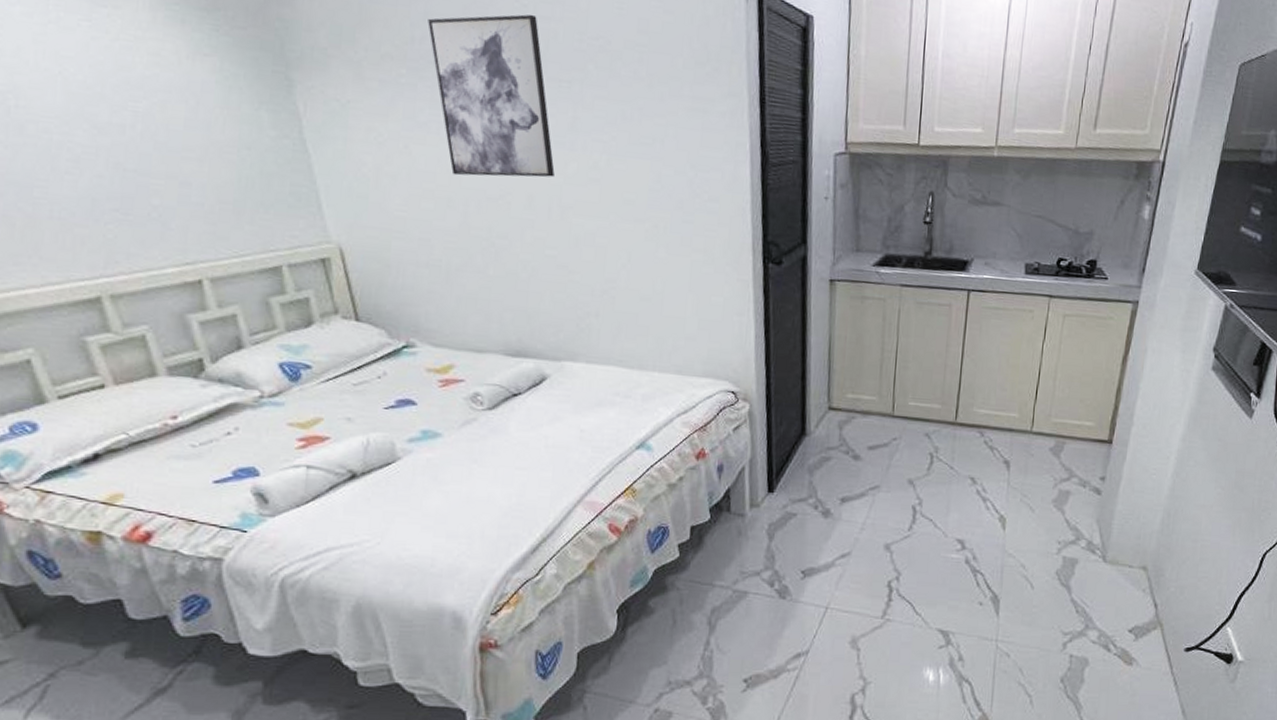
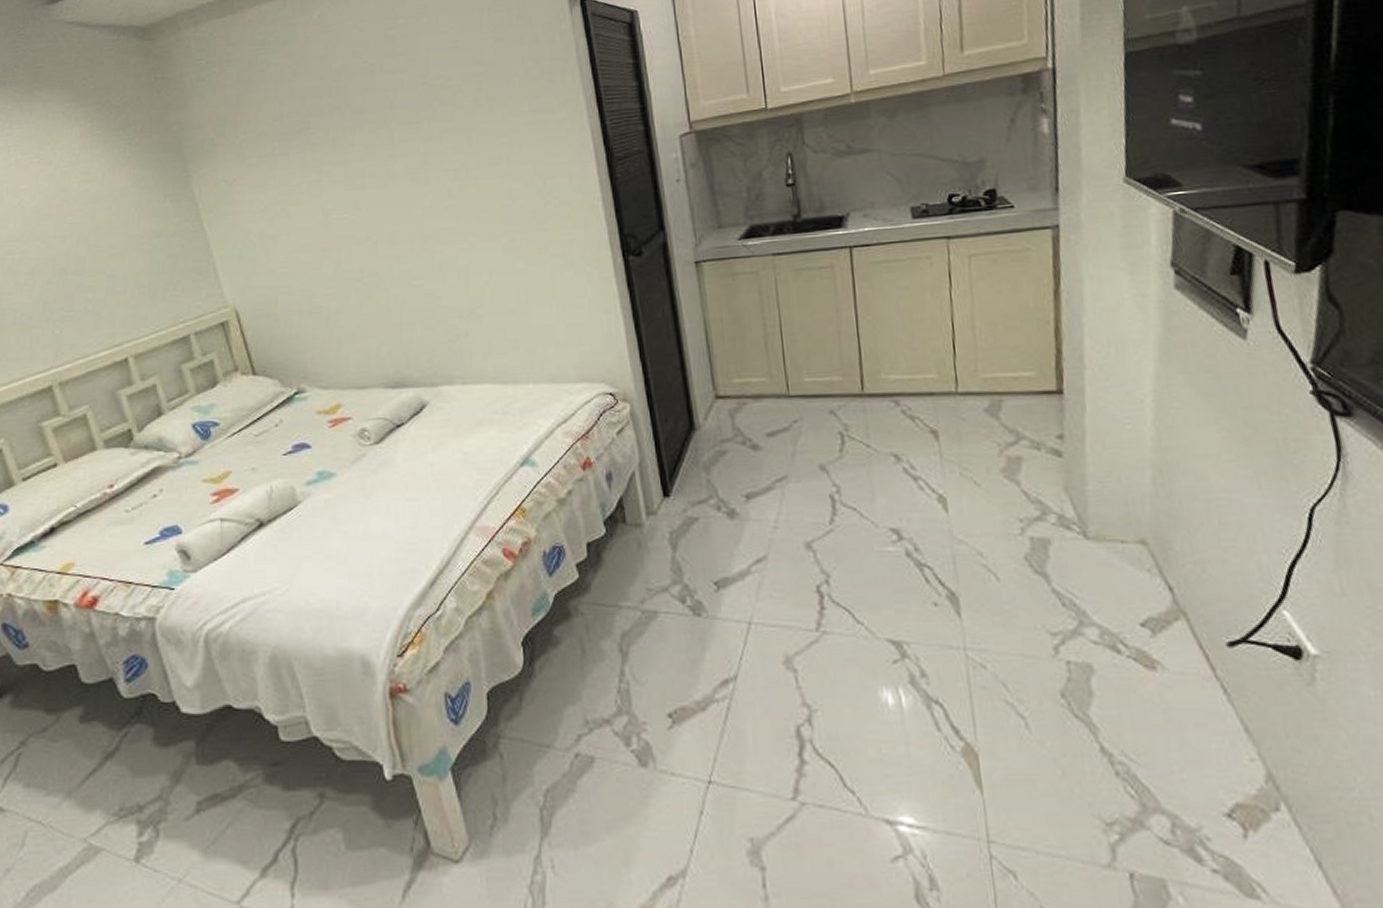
wall art: present [428,14,555,178] -> none [293,70,413,227]

